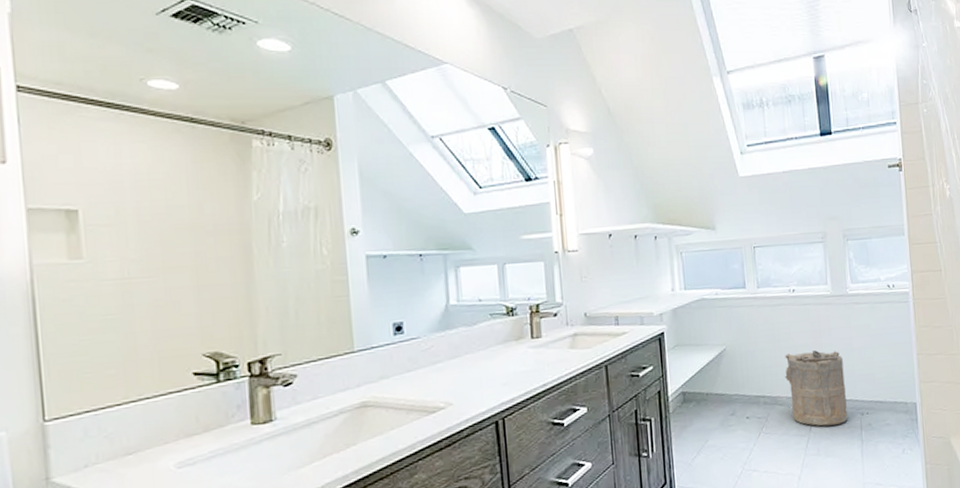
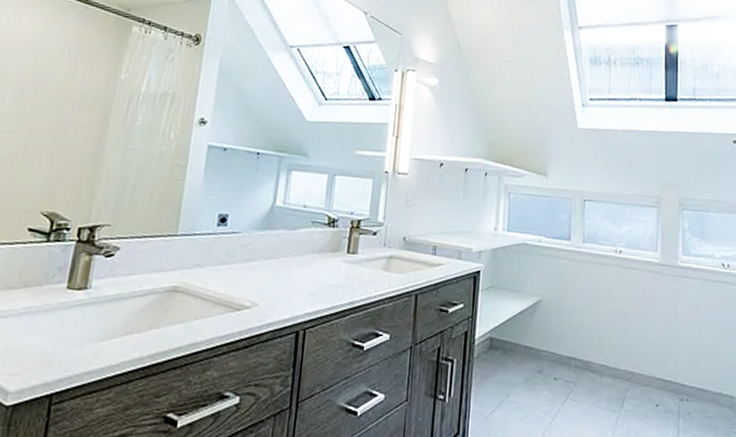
laundry hamper: present [785,350,848,426] -> none [601,317,666,406]

